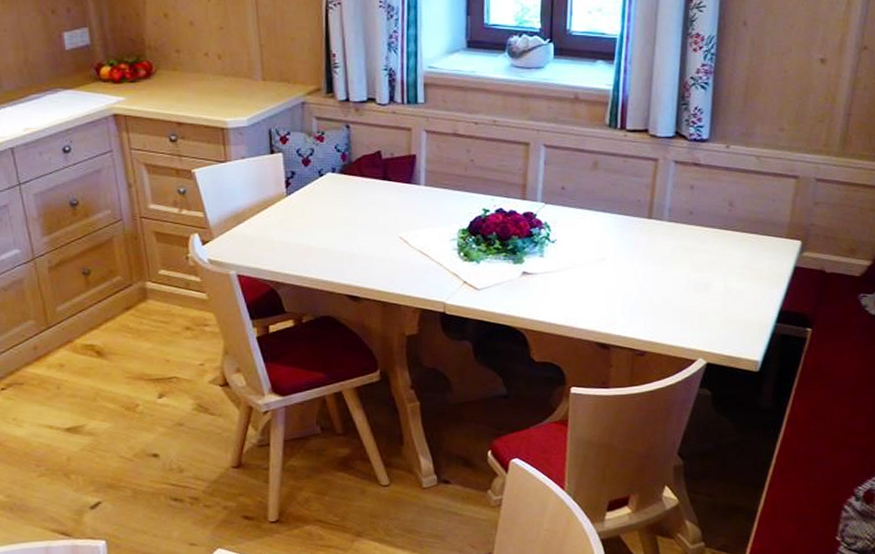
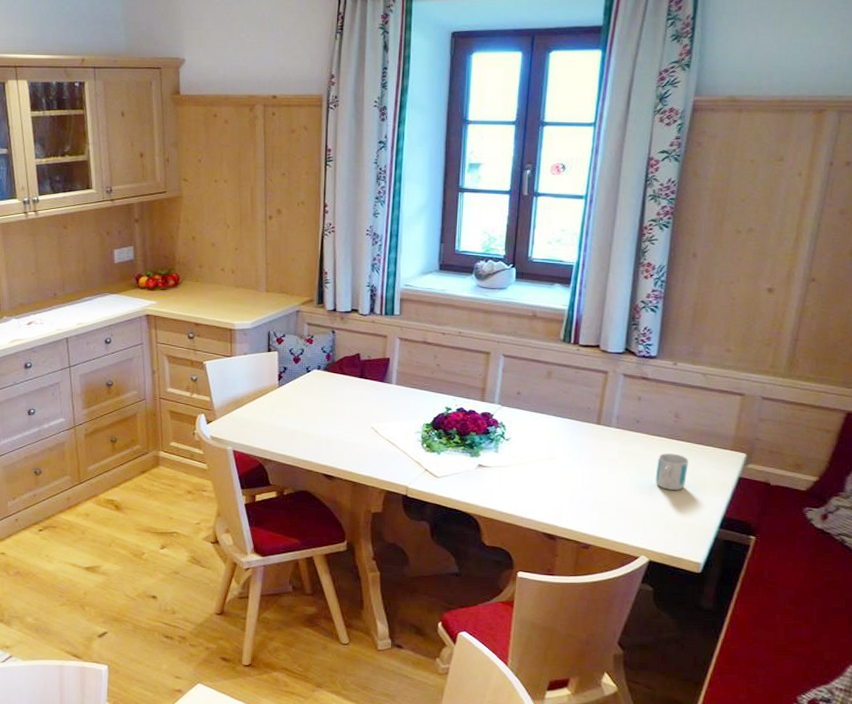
mug: none [711,245,744,286] -> present [655,453,688,490]

